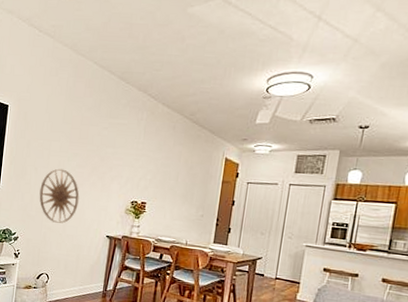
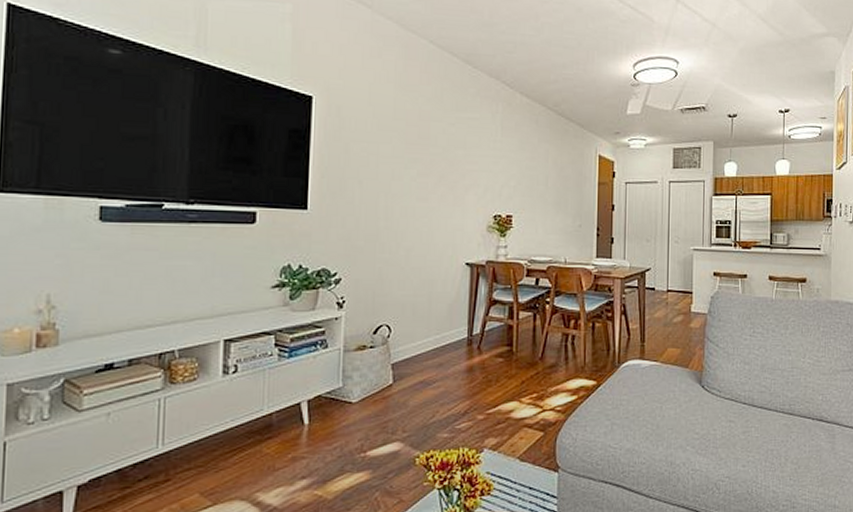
wall art: present [39,168,80,224] -> none [368,180,425,253]

